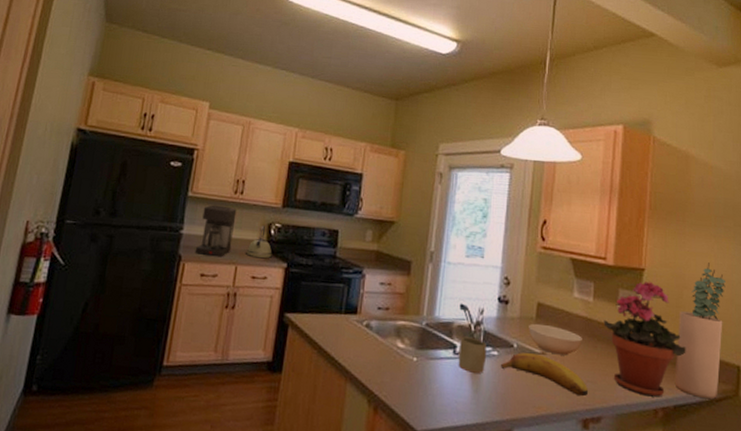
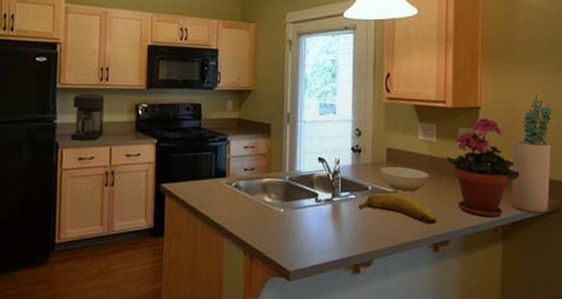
kettle: present [246,225,272,259] -> none [118,107,142,138]
mug: present [458,336,487,373] -> none [320,185,346,216]

